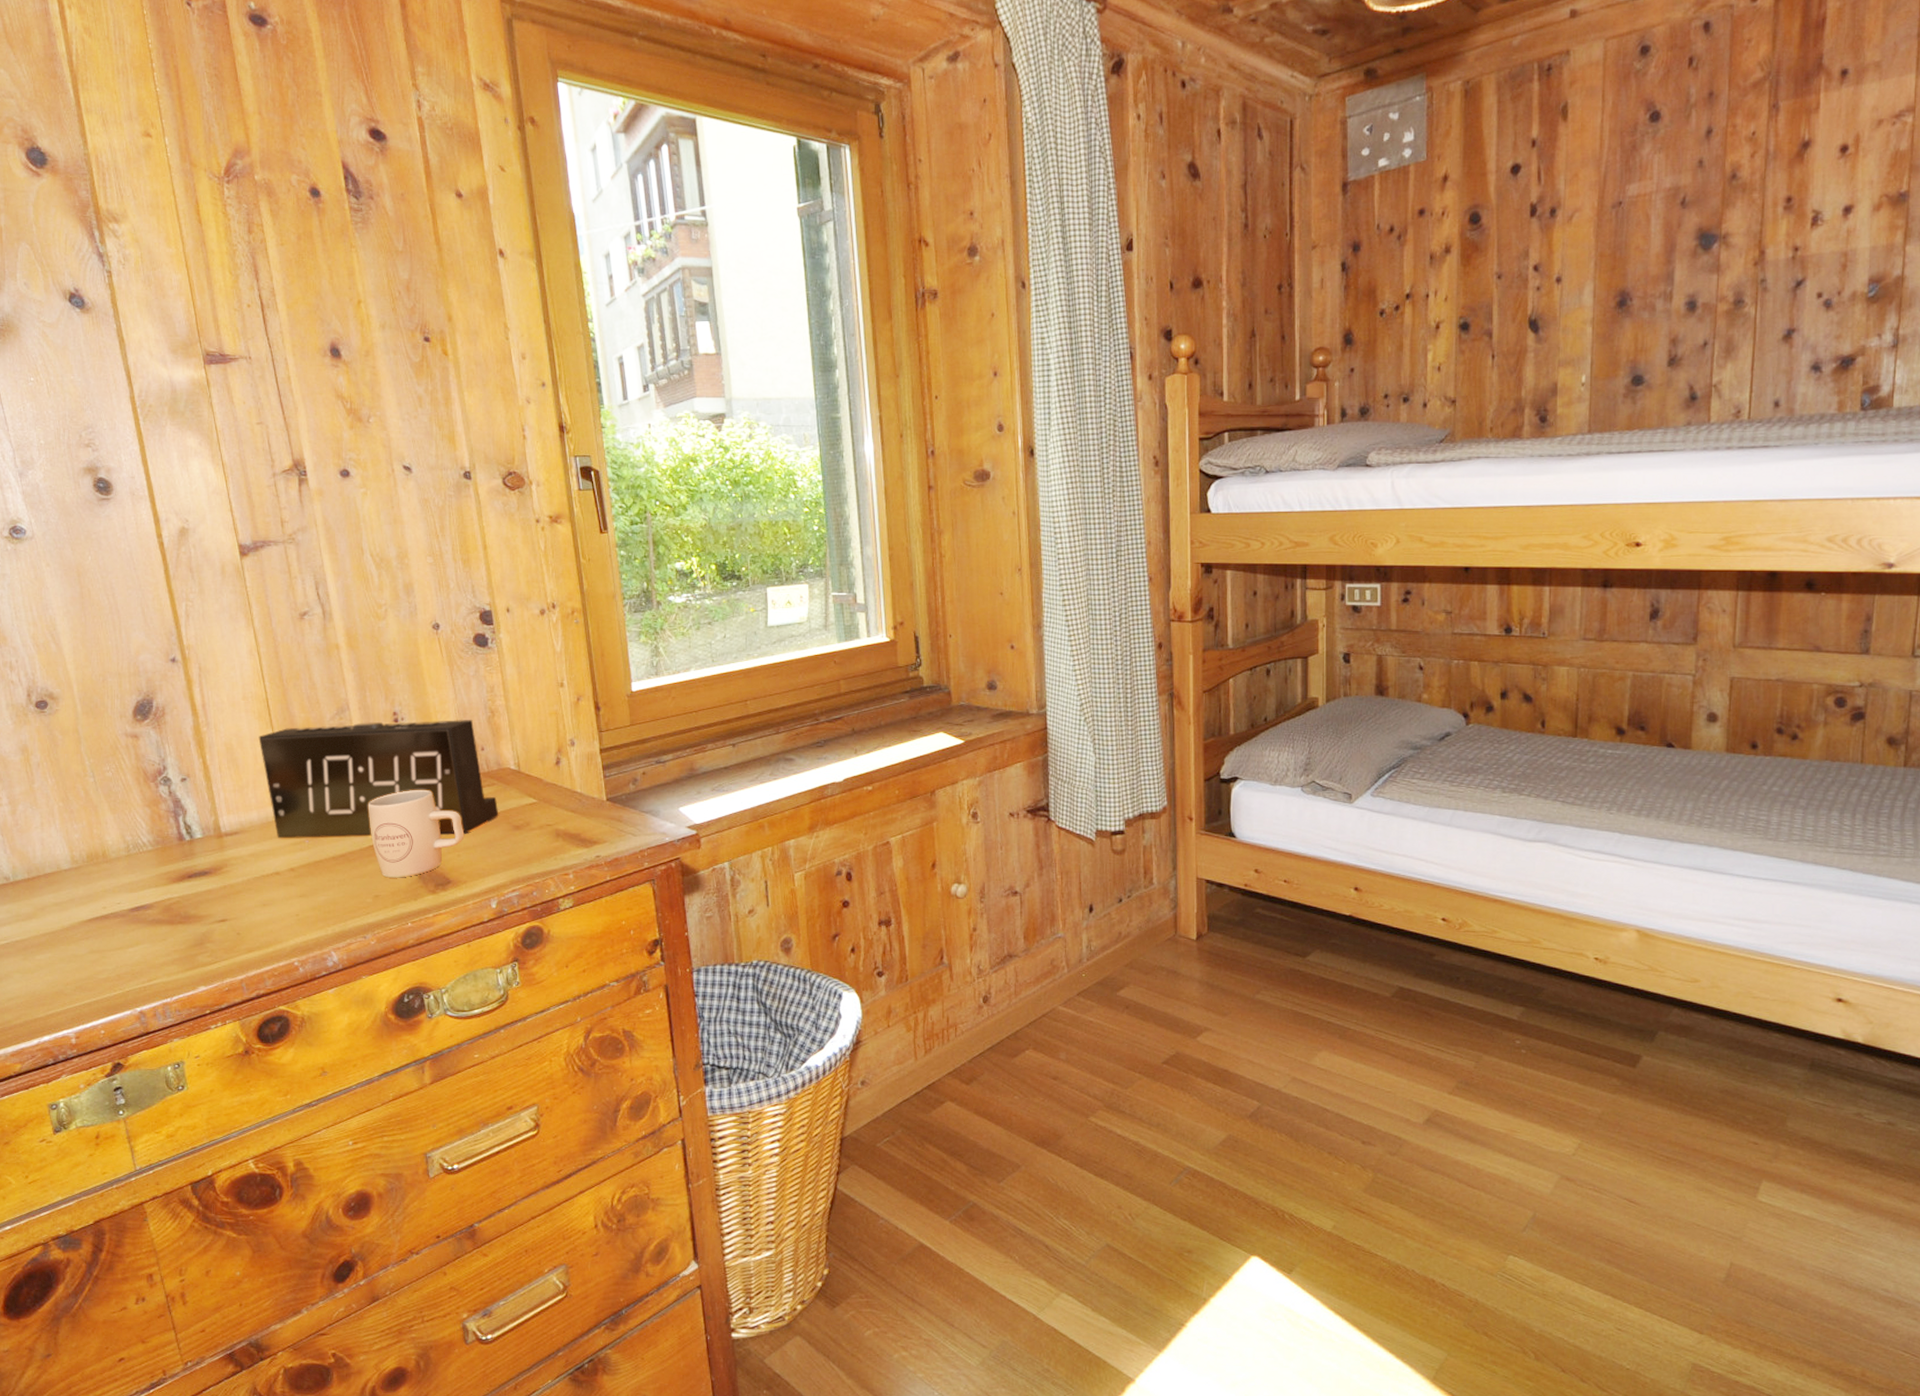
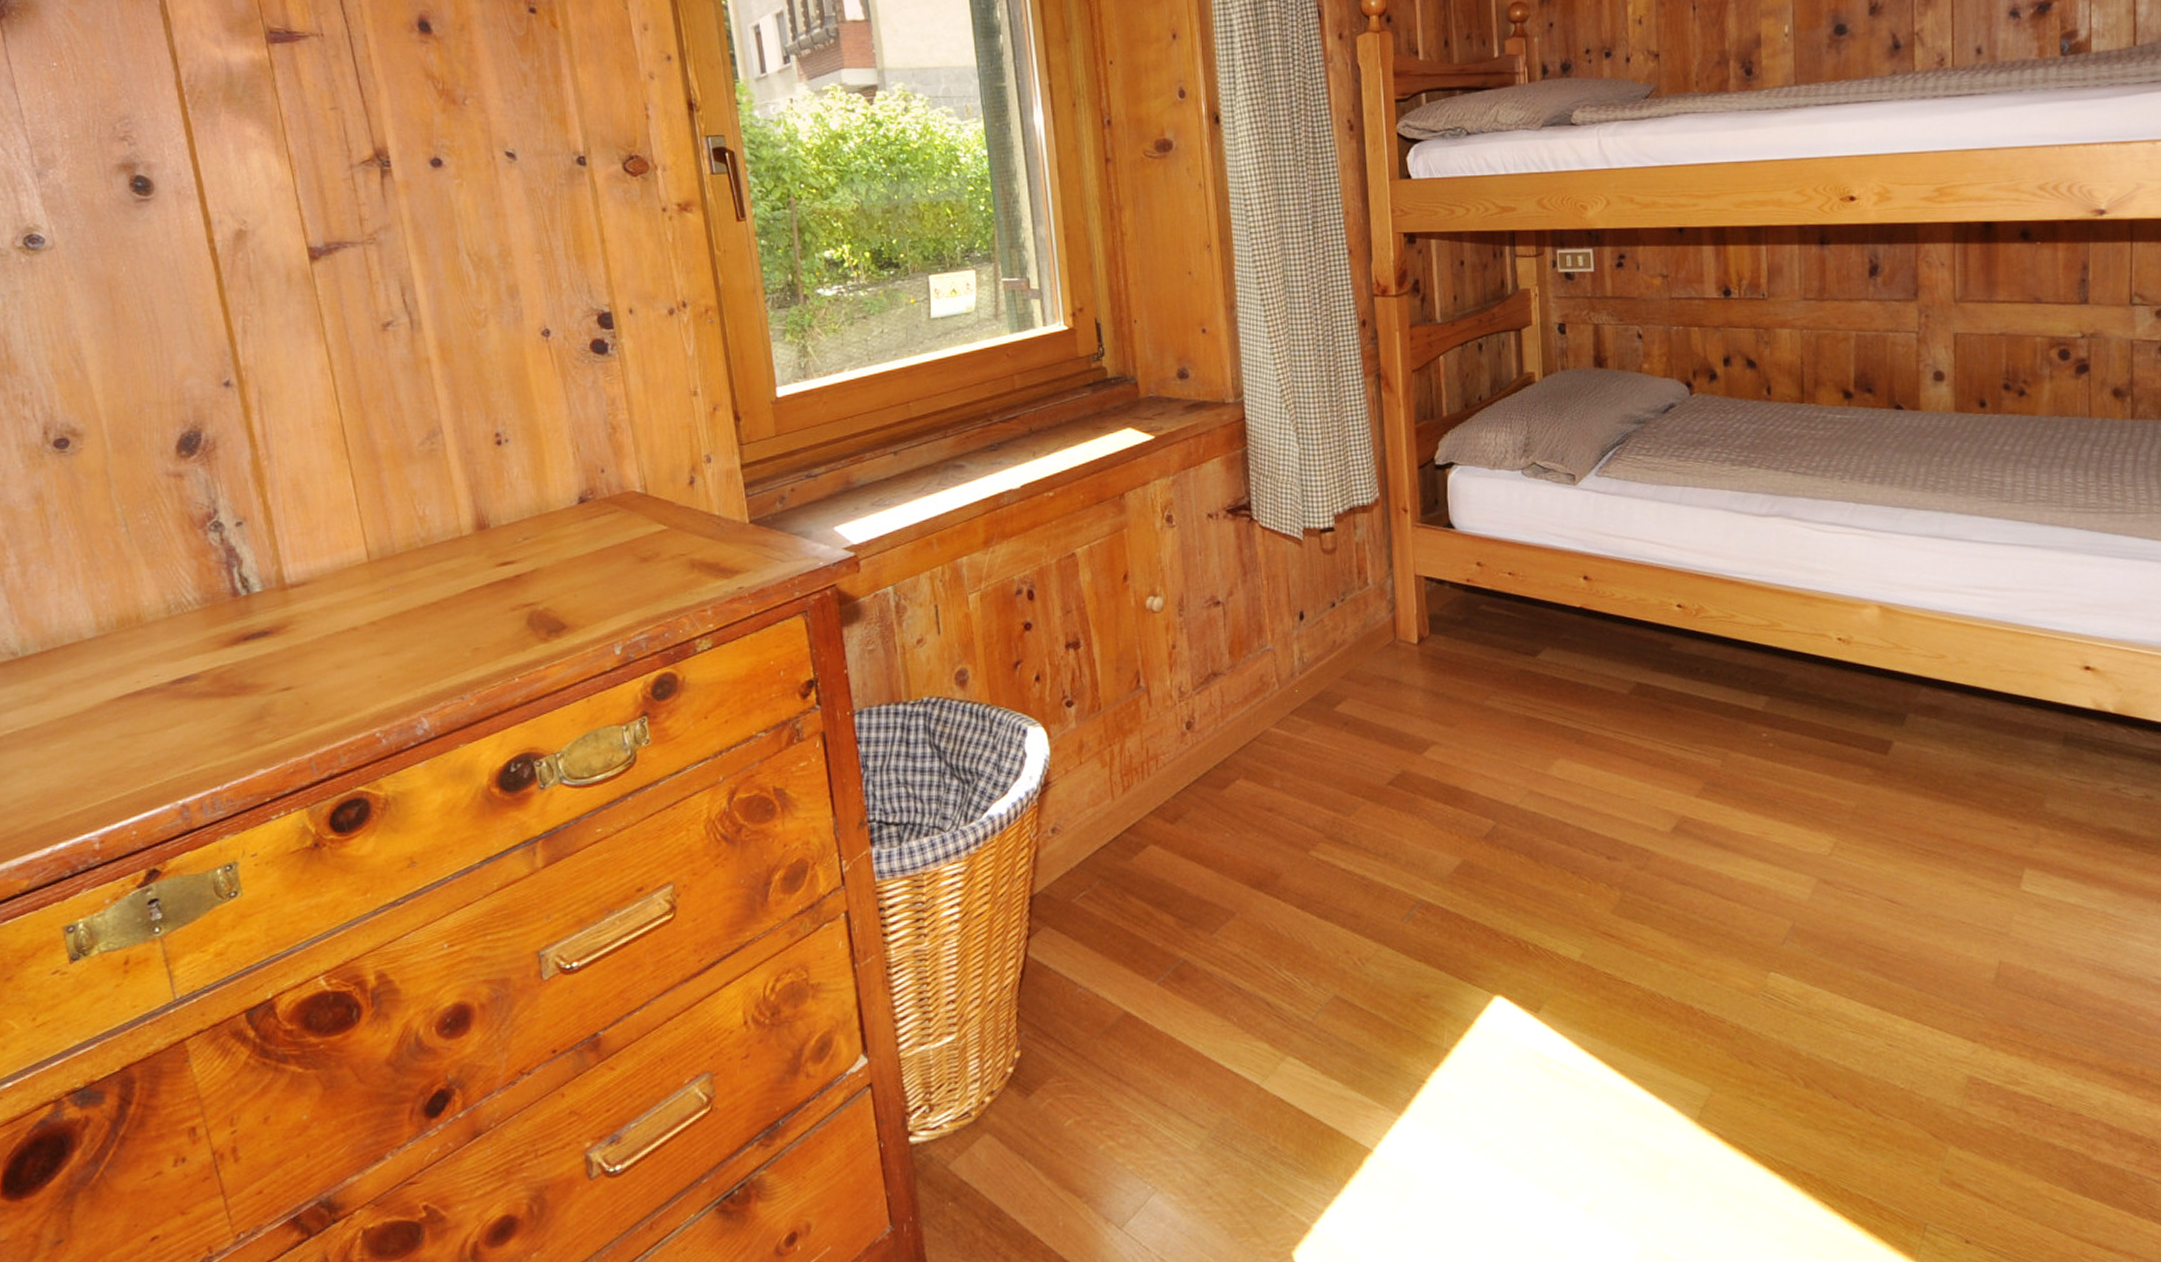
alarm clock: present [258,720,499,839] -> none [332,438,623,588]
mug: present [367,789,465,878] -> none [465,521,582,627]

